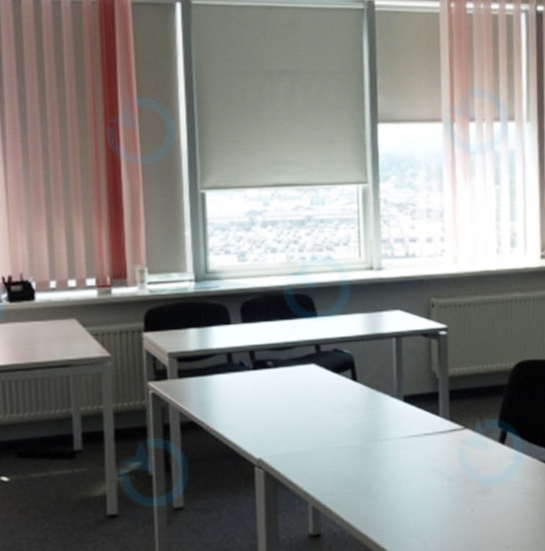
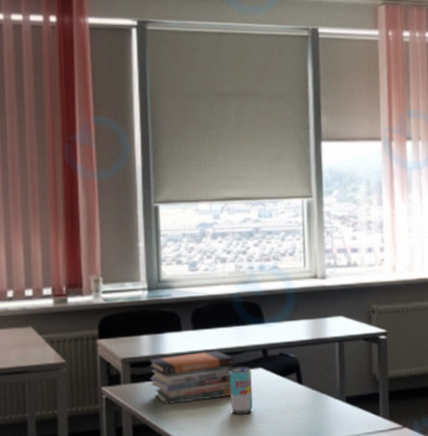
book stack: none [196,345,285,402] -> present [148,350,234,405]
beverage can: none [281,362,305,412] -> present [230,366,253,414]

